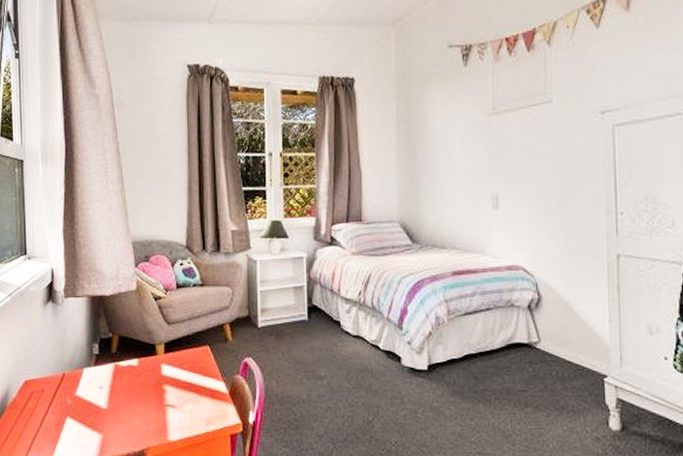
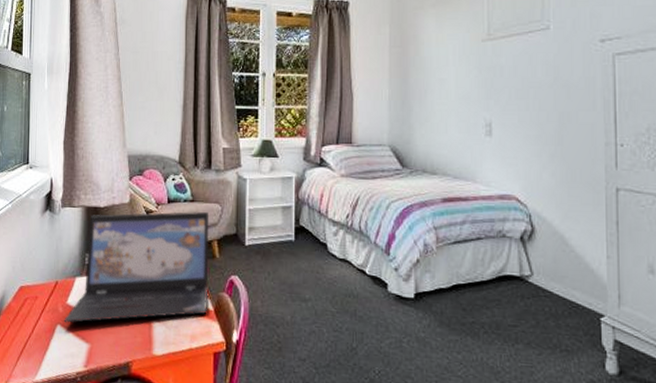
laptop: none [73,295,223,415] -> present [64,211,209,323]

